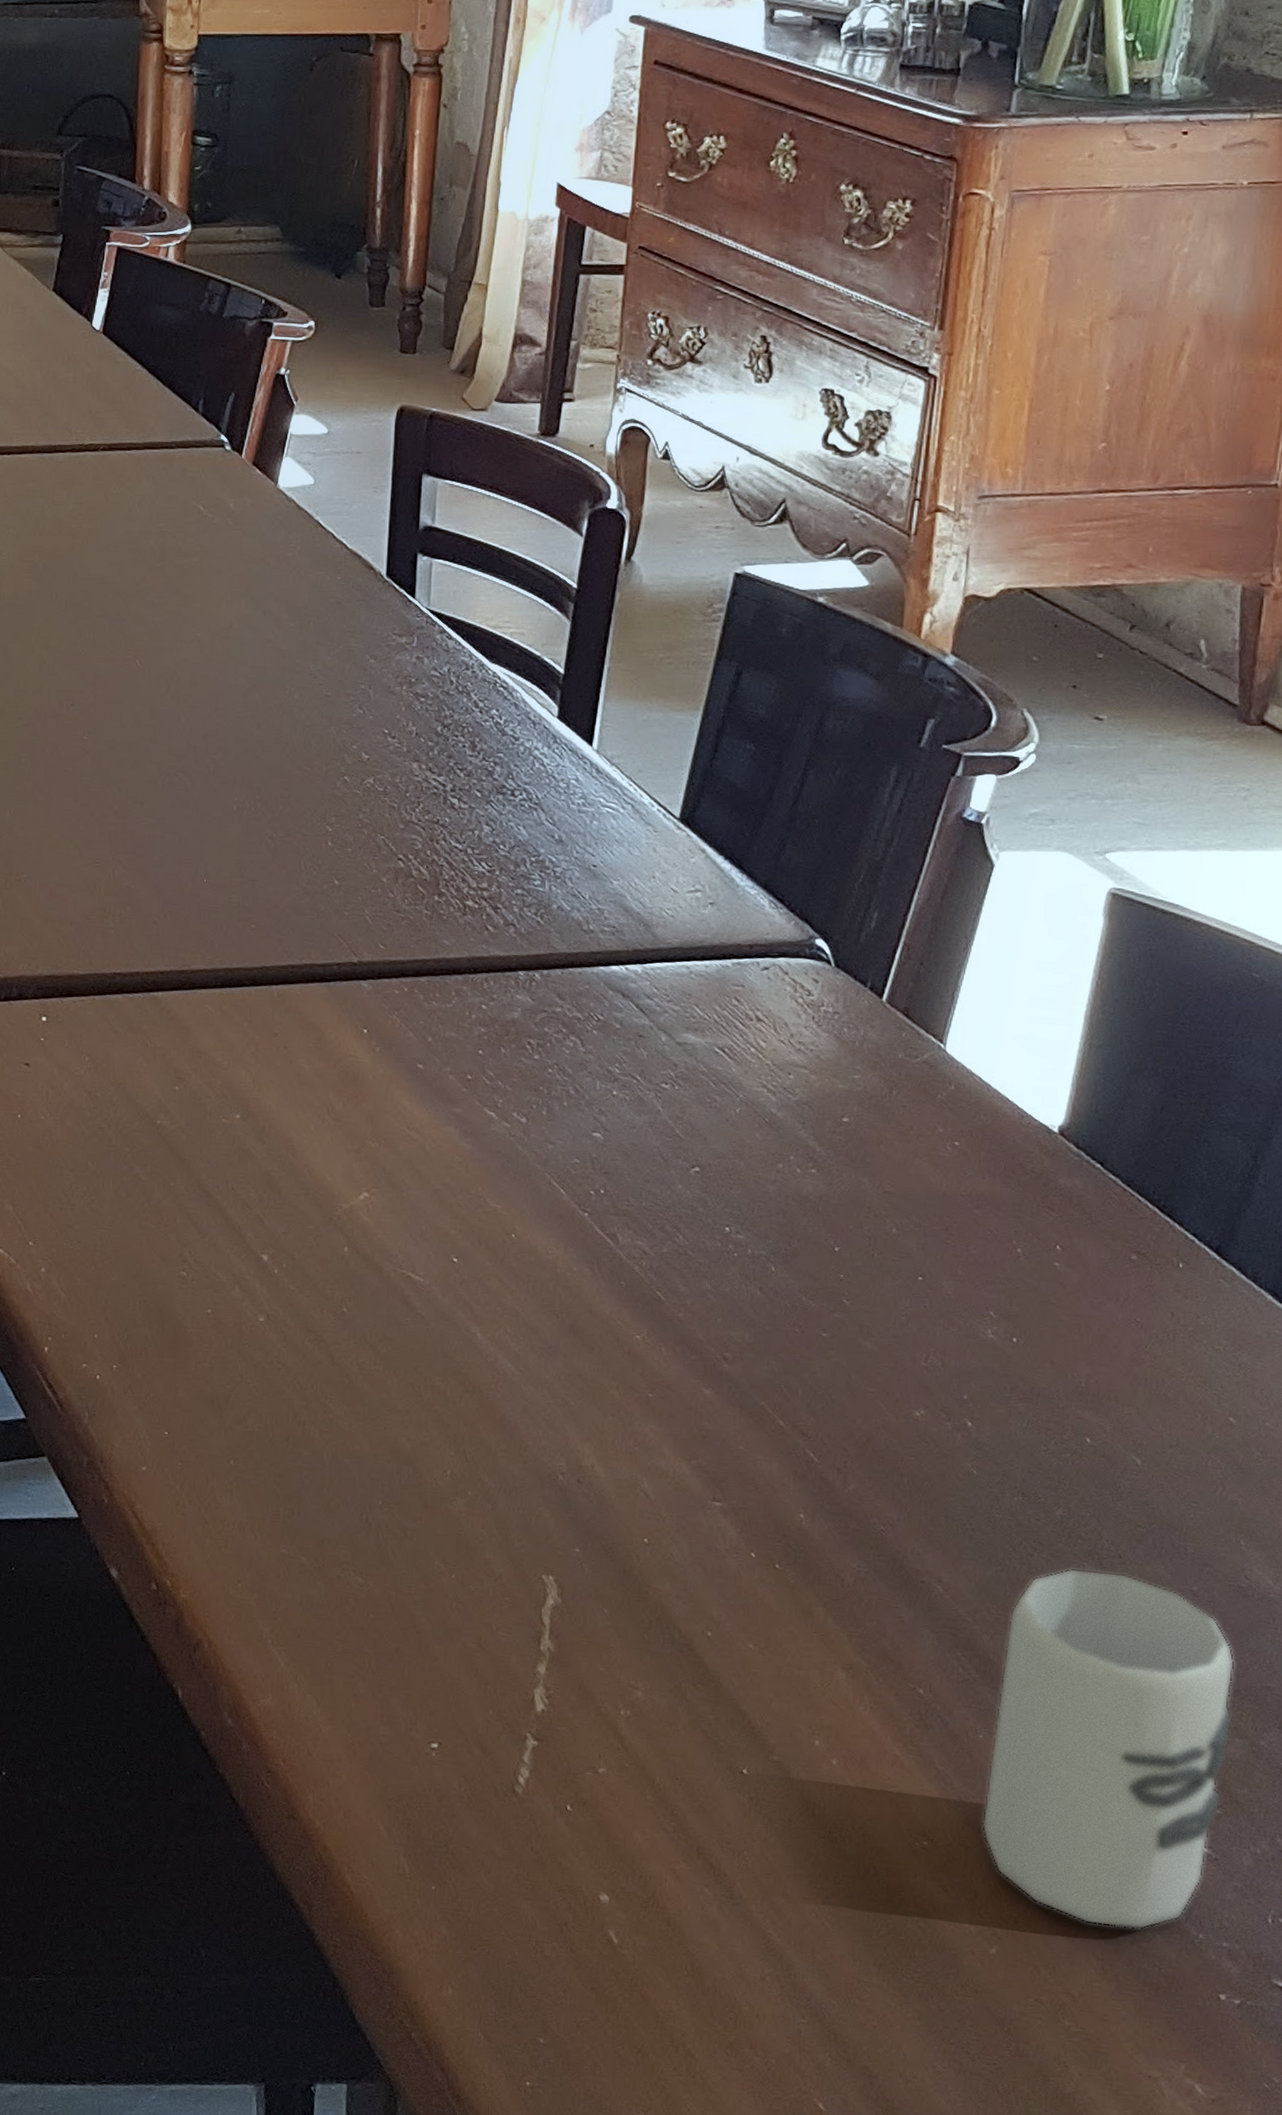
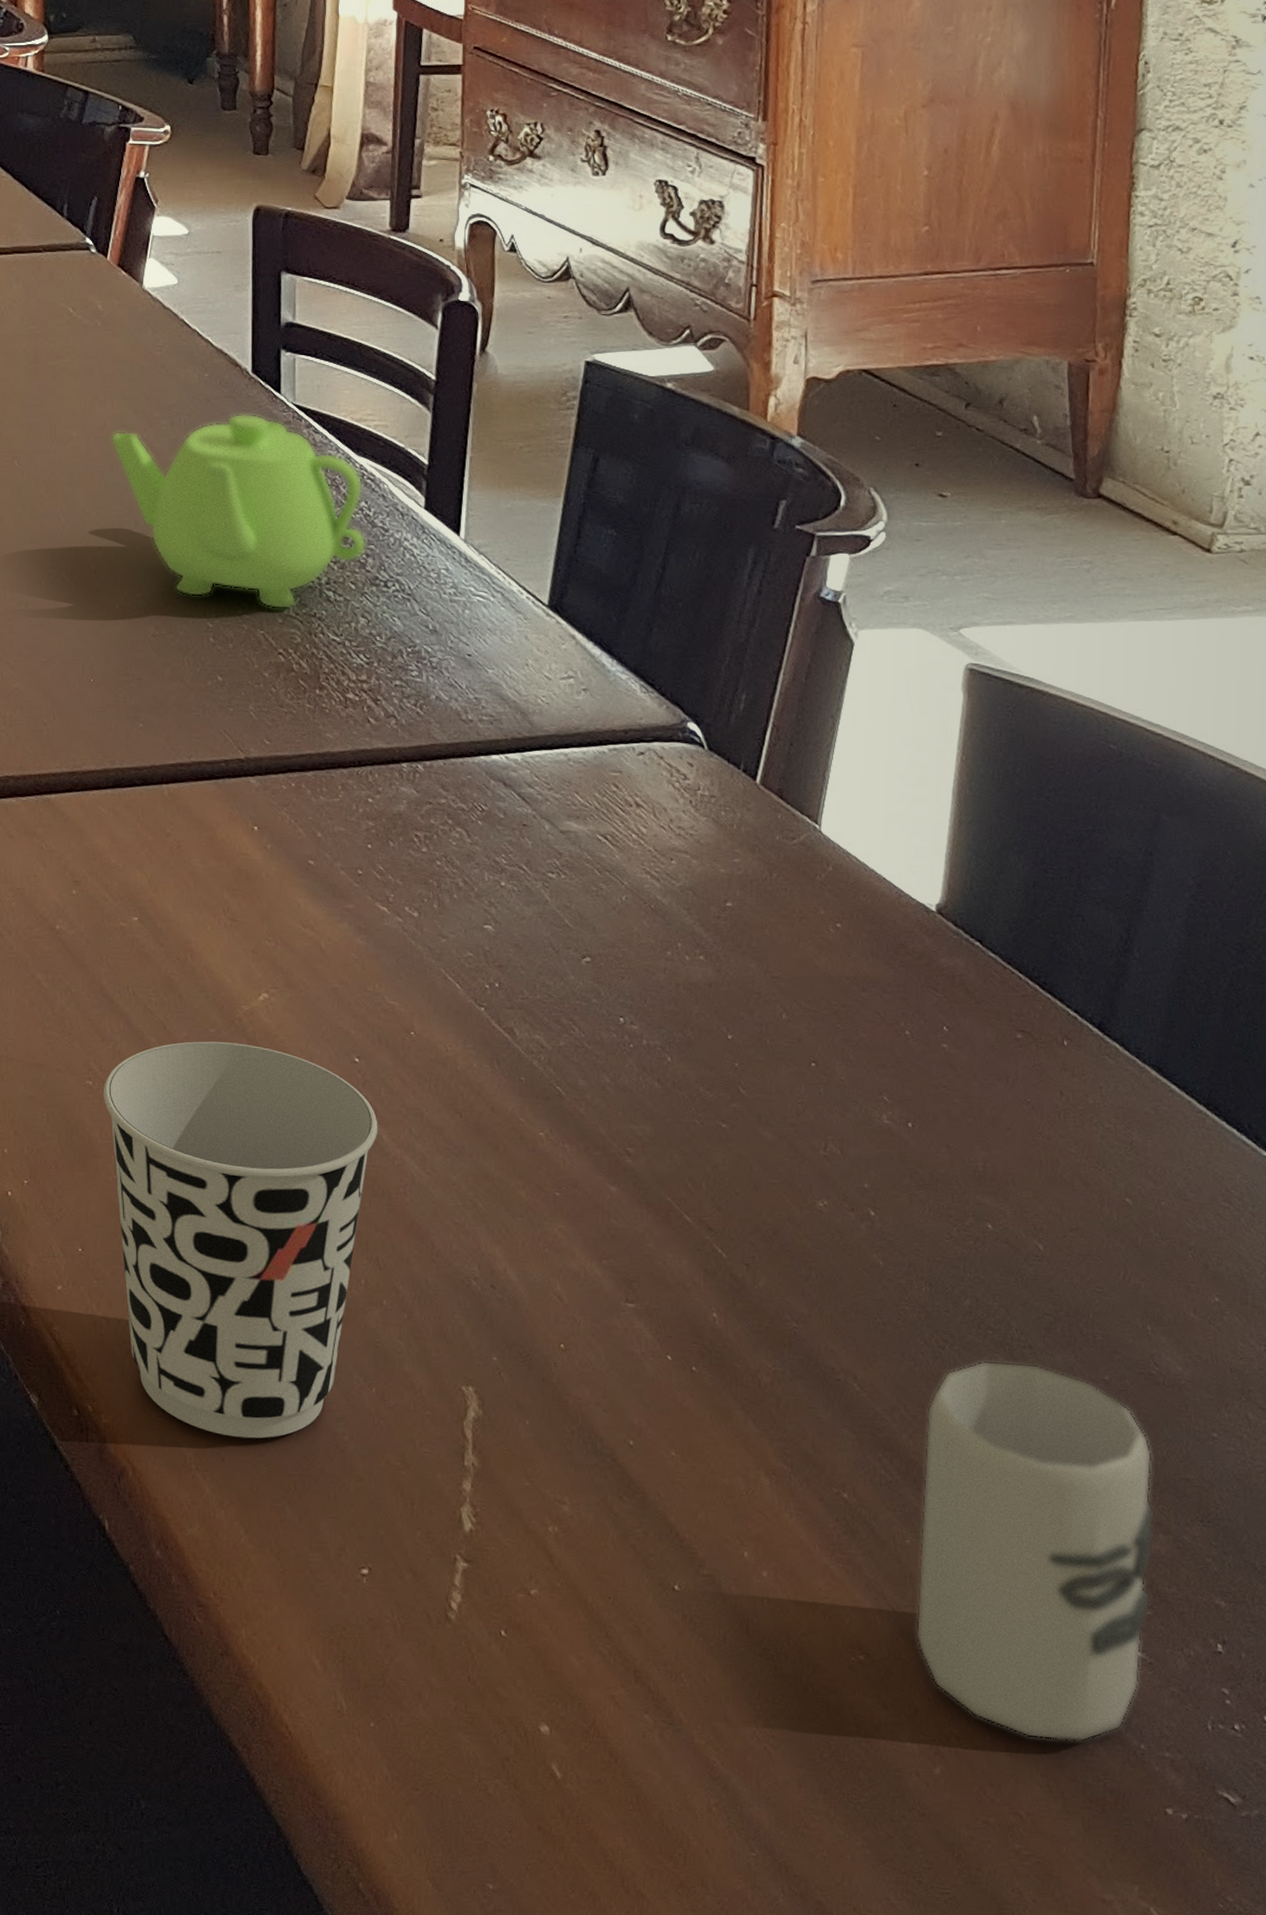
cup: none [196,1237,473,1618] -> present [103,1041,378,1439]
teapot: none [236,617,495,816] -> present [110,413,366,610]

